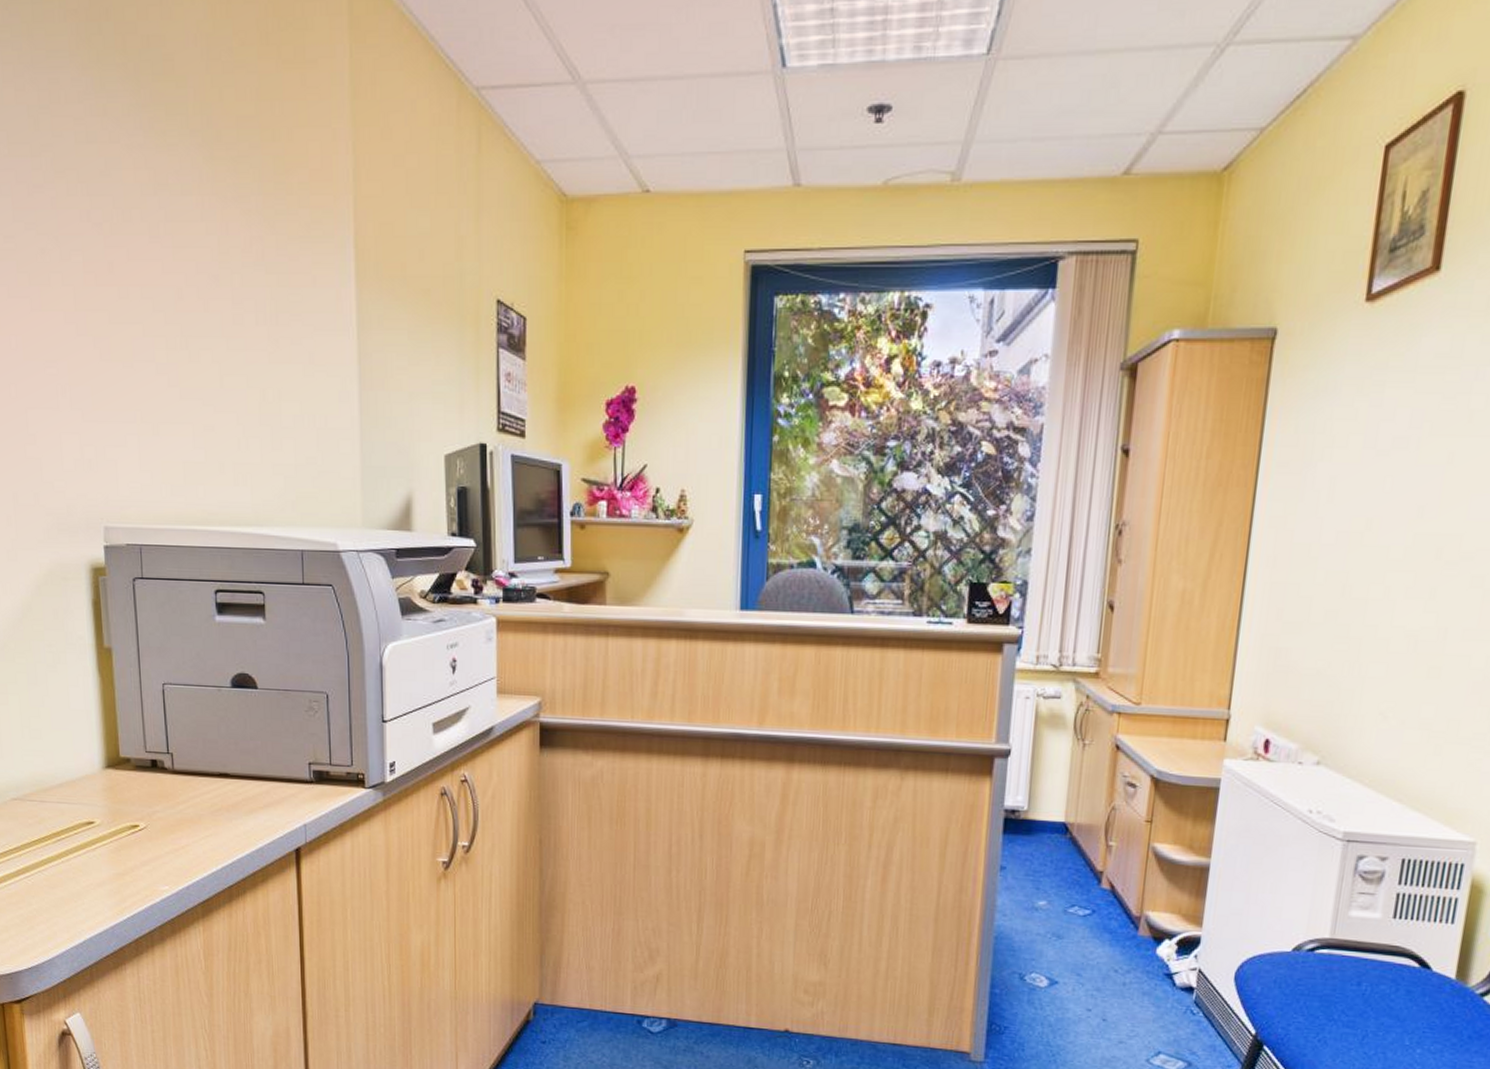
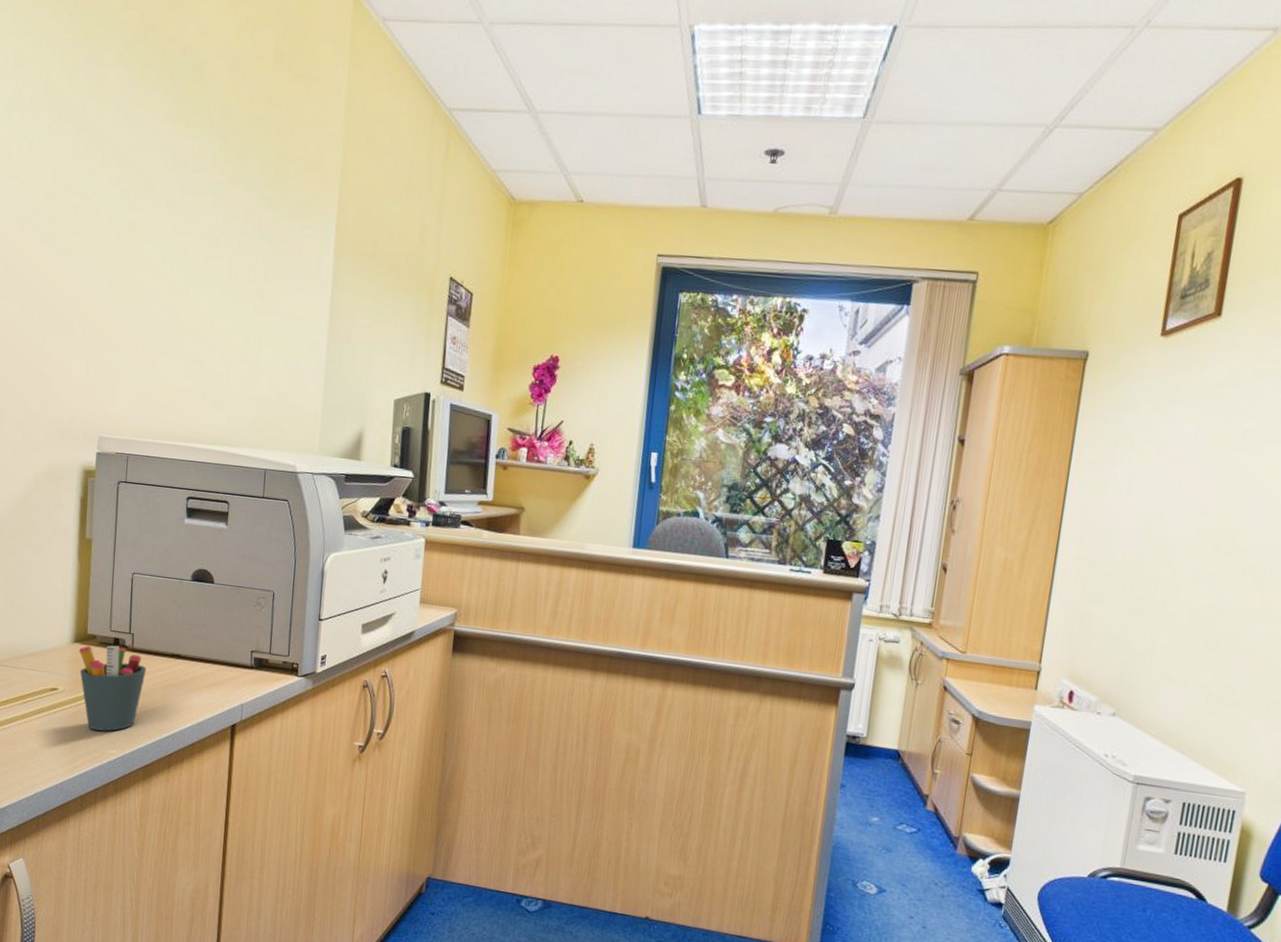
pen holder: none [112,768,192,866] -> present [78,645,146,732]

